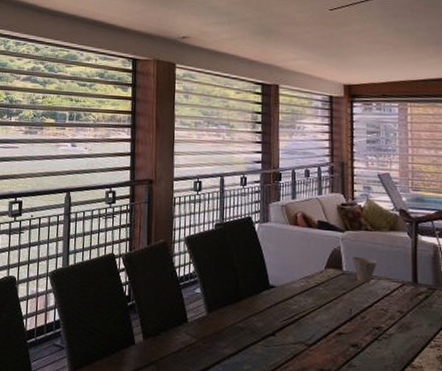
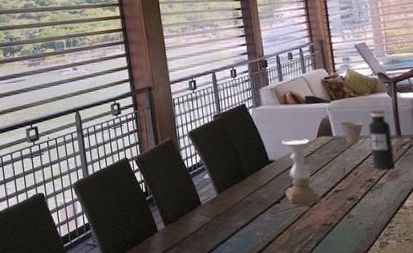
candle holder: none [282,265,322,344] -> present [281,138,322,204]
water bottle: none [383,249,407,319] -> present [368,110,395,170]

